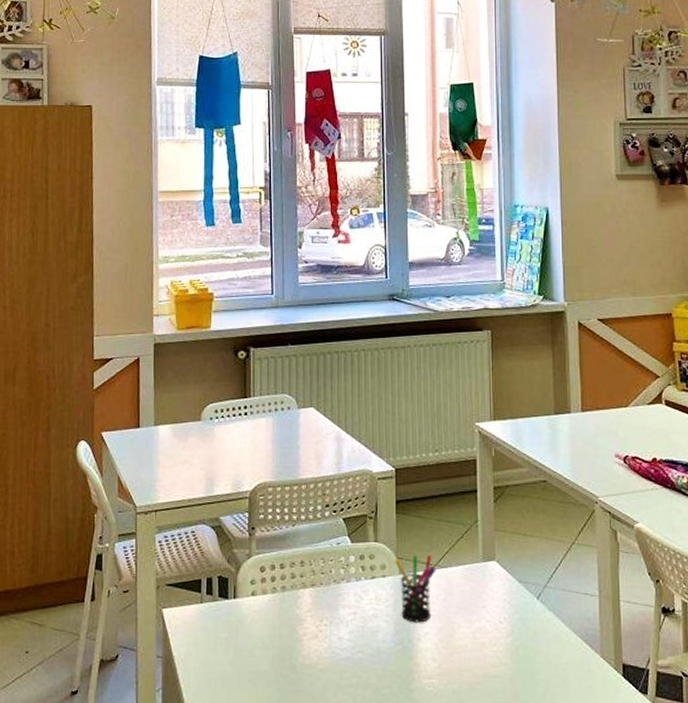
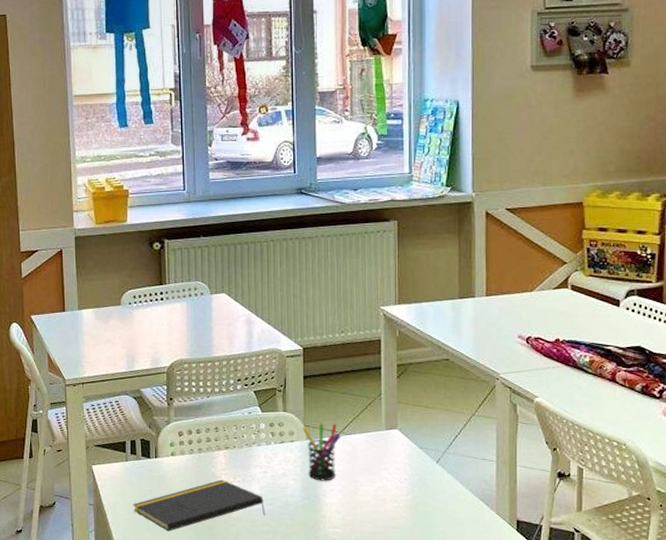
notepad: none [207,623,355,688] -> present [133,479,266,532]

